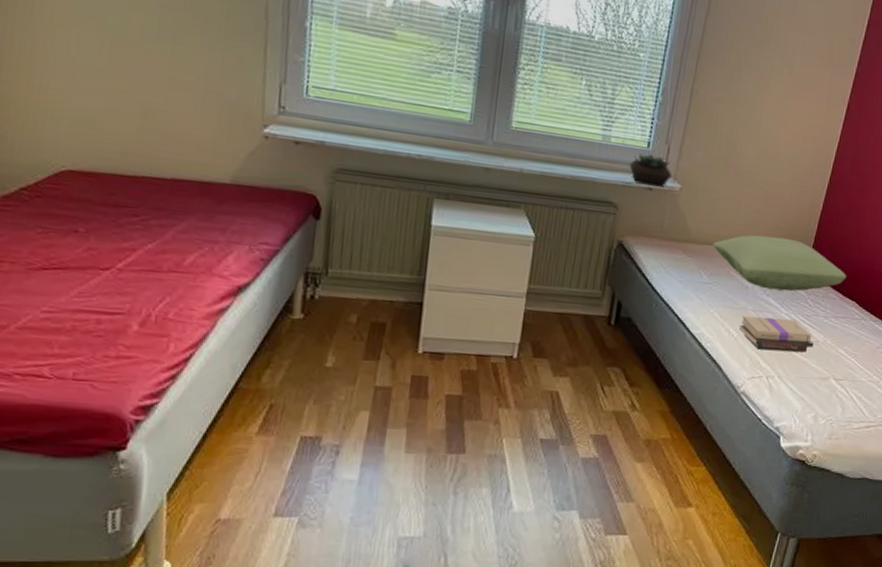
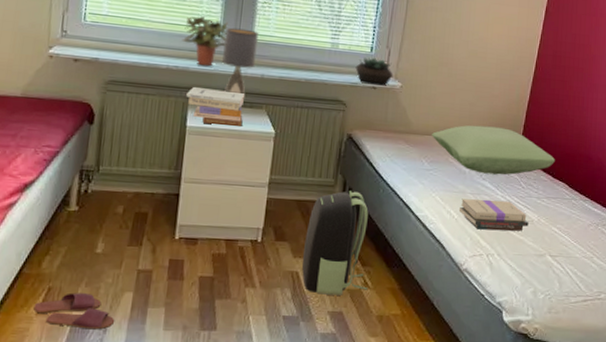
slippers: none [253,410,349,452] -> present [34,293,115,330]
potted plant: none [426,95,481,157] -> present [182,15,228,66]
books: none [431,179,501,229] -> present [186,86,245,128]
table lamp: none [472,111,519,208] -> present [221,27,260,109]
backpack: none [562,304,639,418] -> present [302,191,369,295]

